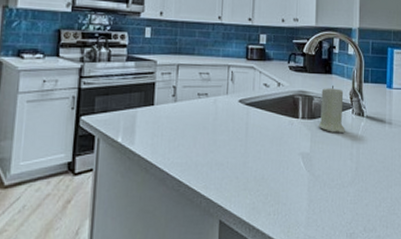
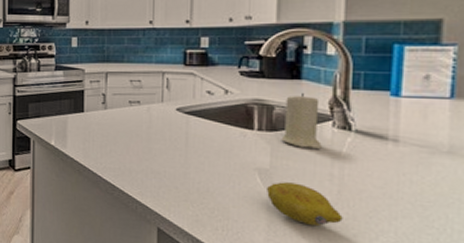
fruit: none [308,164,359,201] -> present [267,182,343,227]

